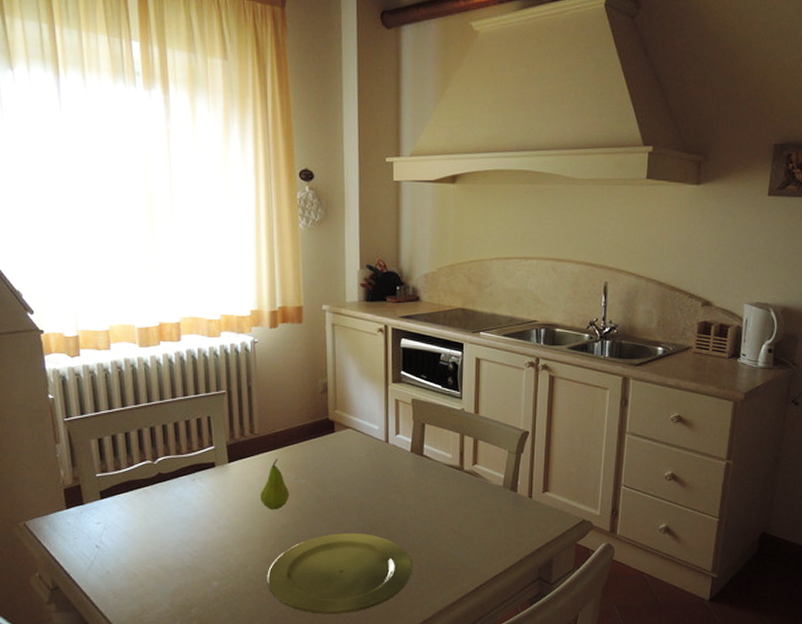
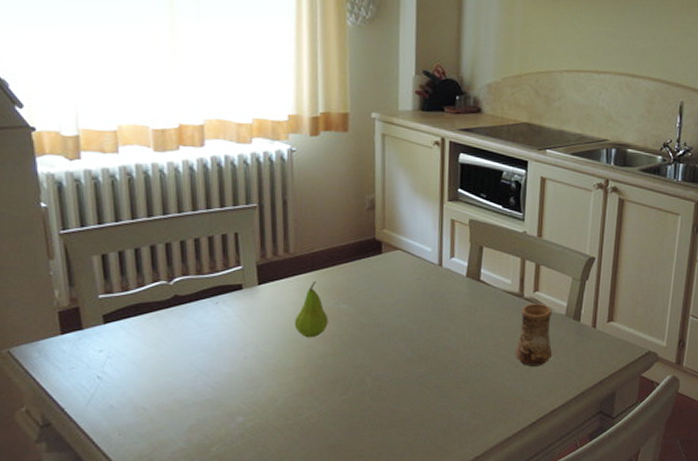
plate: present [267,532,413,614] -> none [300,363,465,451]
cup: none [457,476,491,535] -> present [515,303,552,366]

